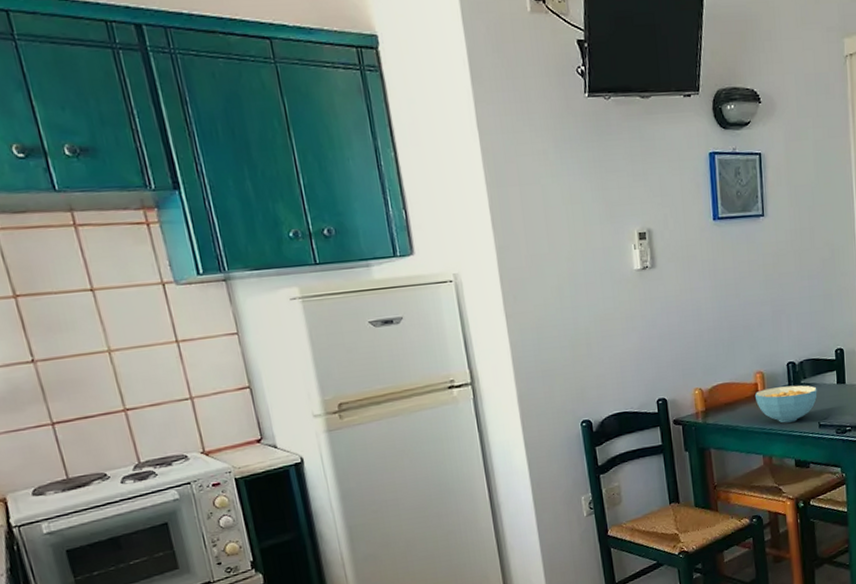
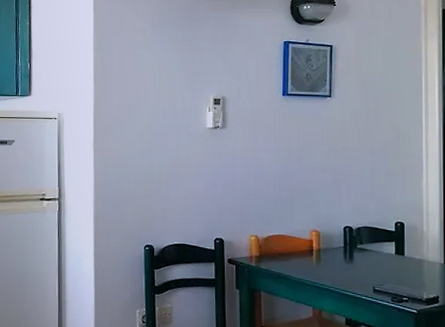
cereal bowl: present [755,385,817,423] -> none [310,247,374,282]

